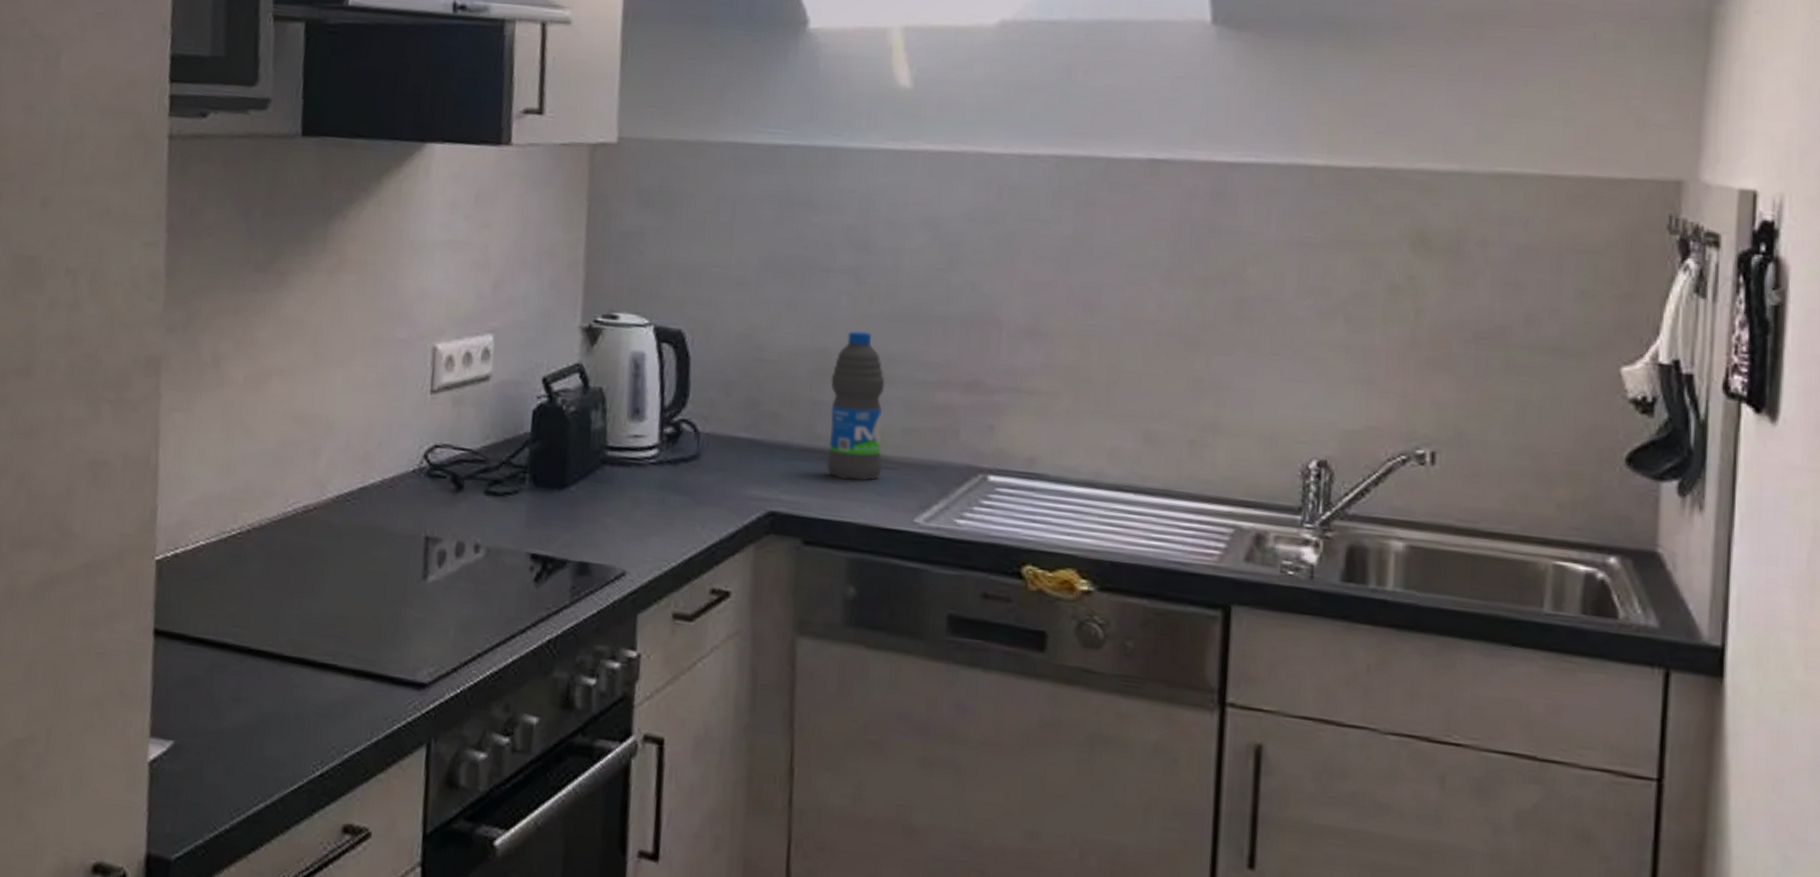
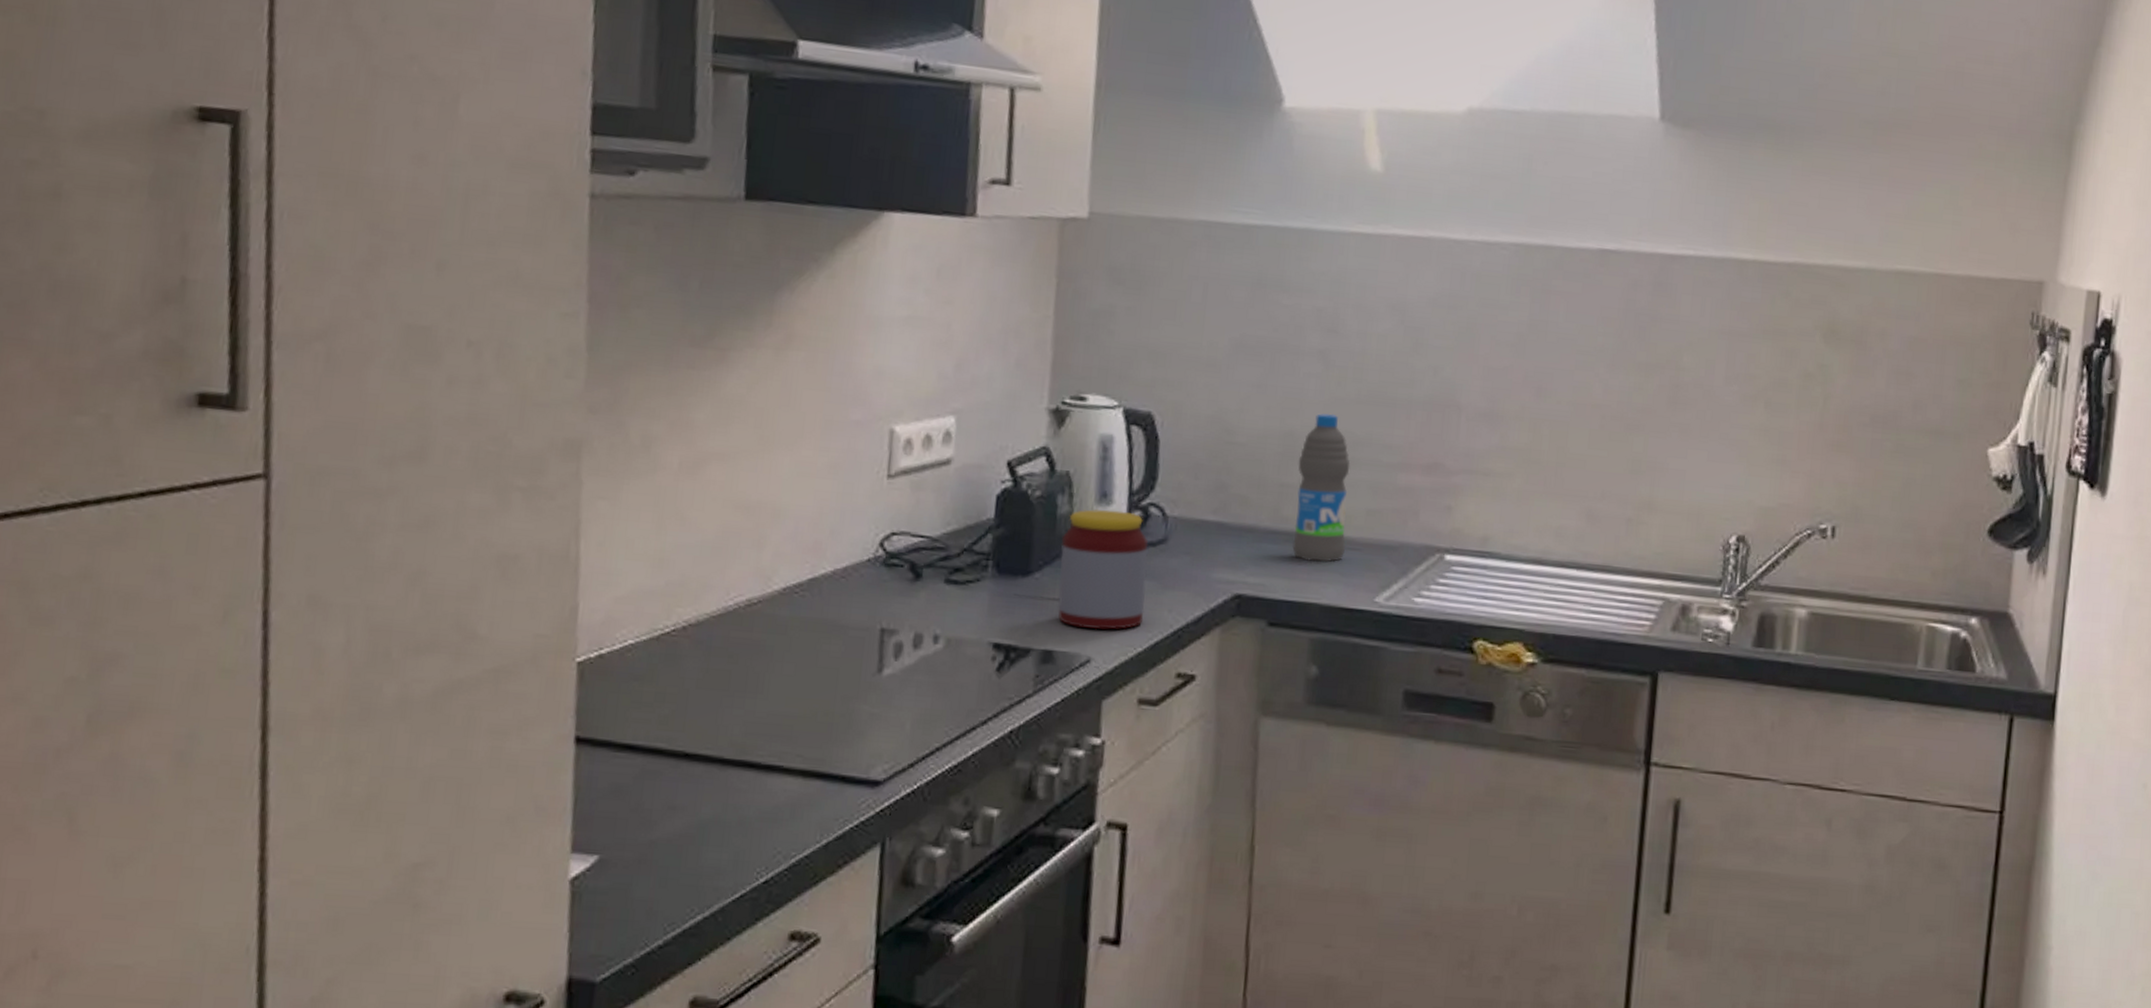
jar: none [593,424,681,544] -> present [1058,508,1149,630]

